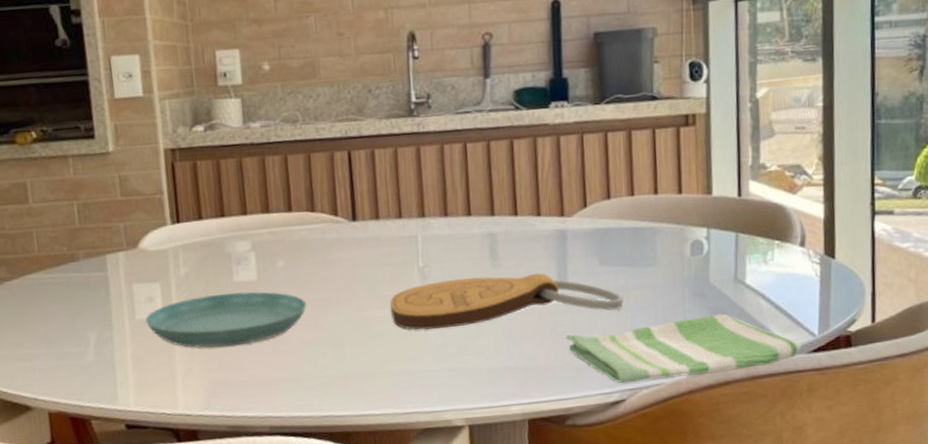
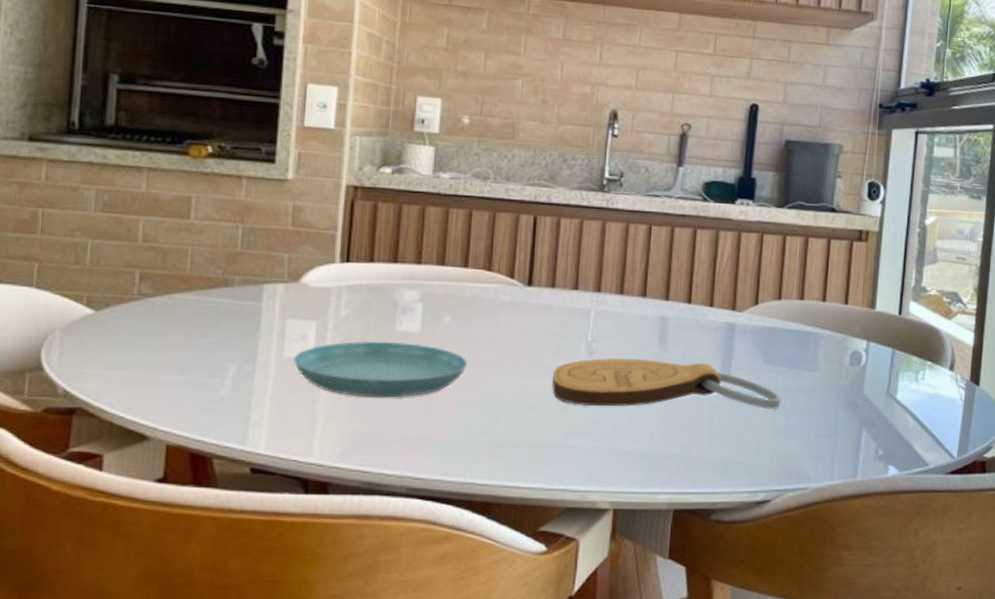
dish towel: present [565,313,801,383] -> none [721,425,940,484]

